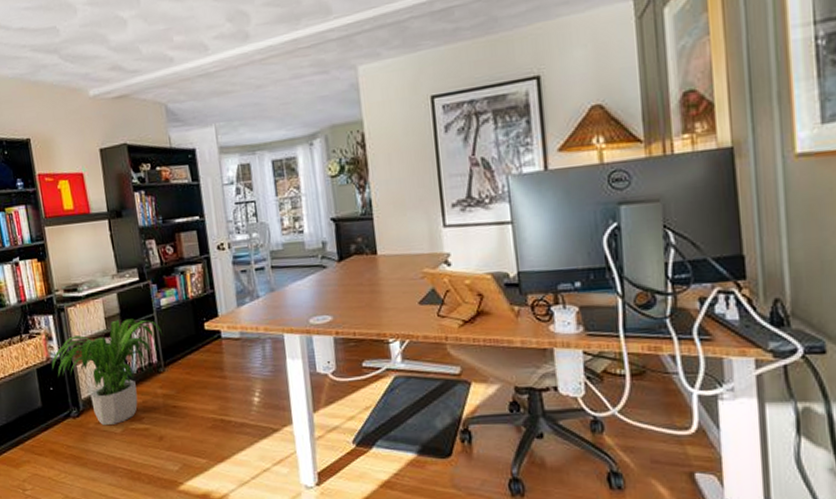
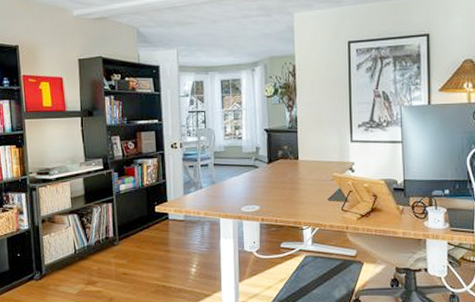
potted plant: present [51,318,163,426] -> none [20,200,120,288]

